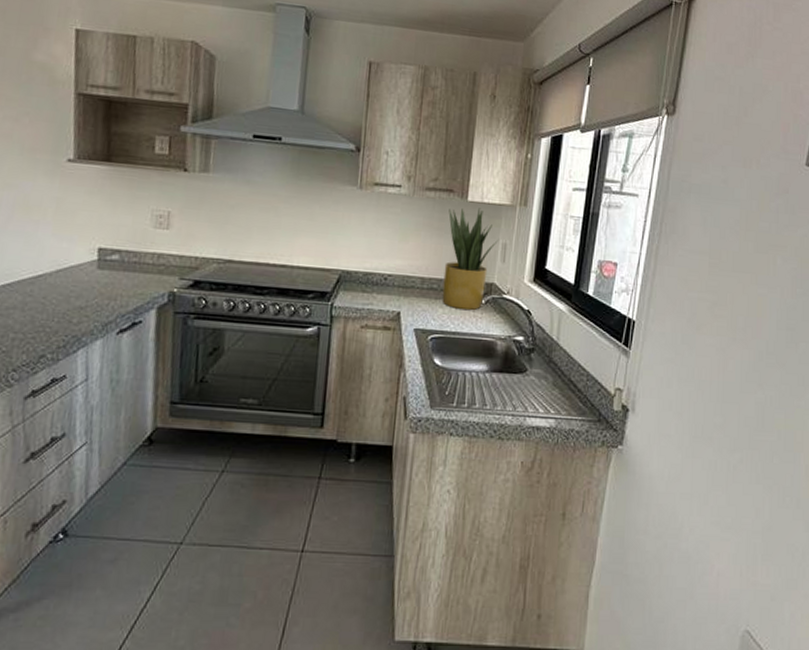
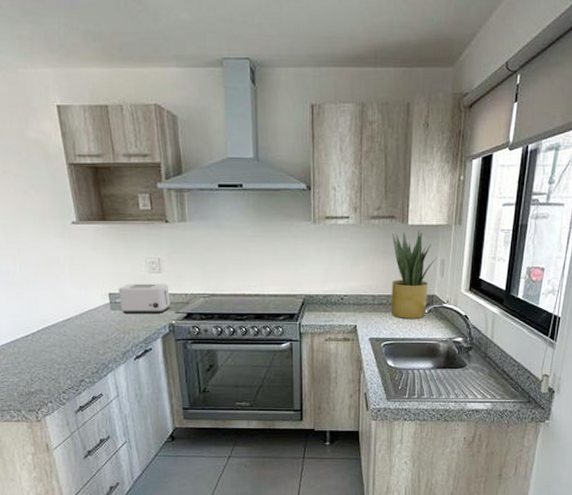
toaster: none [110,238,177,279] -> present [118,283,171,313]

